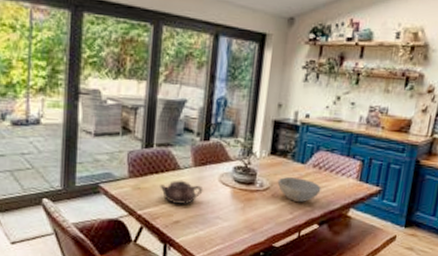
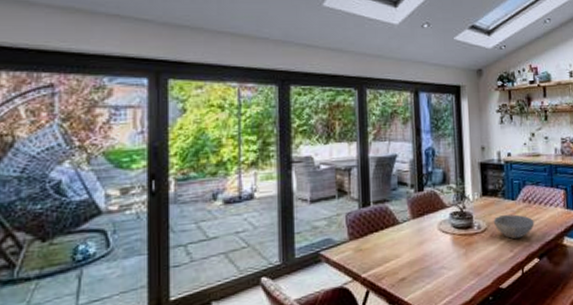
teapot: present [160,180,204,204] -> none [381,234,425,260]

